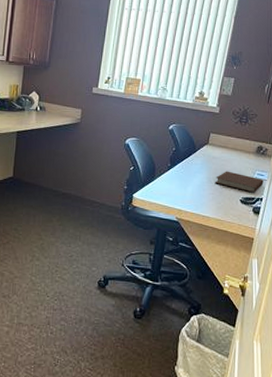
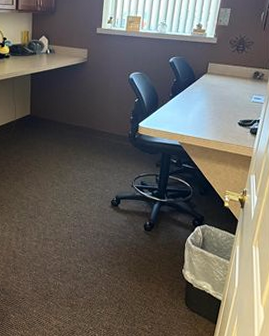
notebook: present [214,171,264,193] -> none [214,97,260,116]

